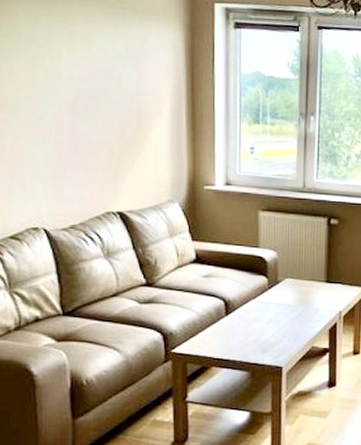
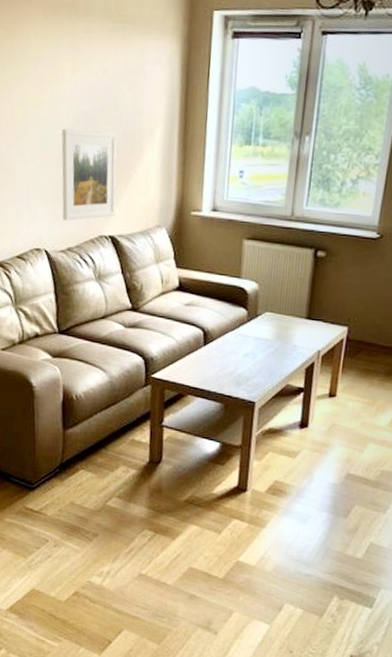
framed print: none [59,106,123,198] -> present [61,128,117,221]

